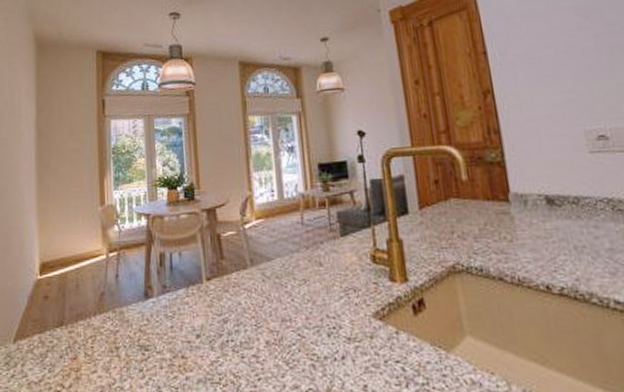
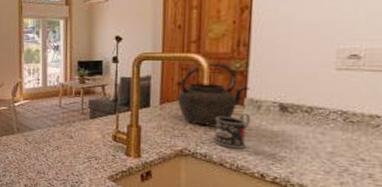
kettle: none [437,154,512,232] -> present [177,63,250,127]
mug: none [483,211,523,257] -> present [214,114,250,149]

